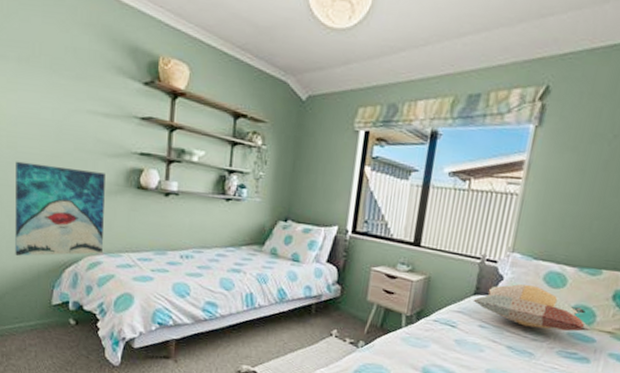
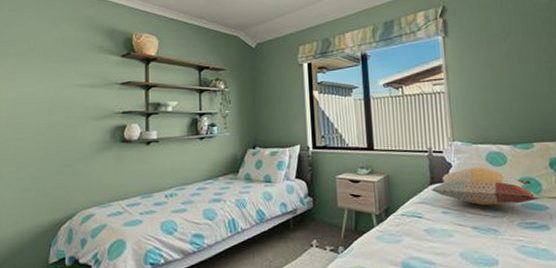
wall art: present [15,161,105,256] -> none [14,134,94,222]

